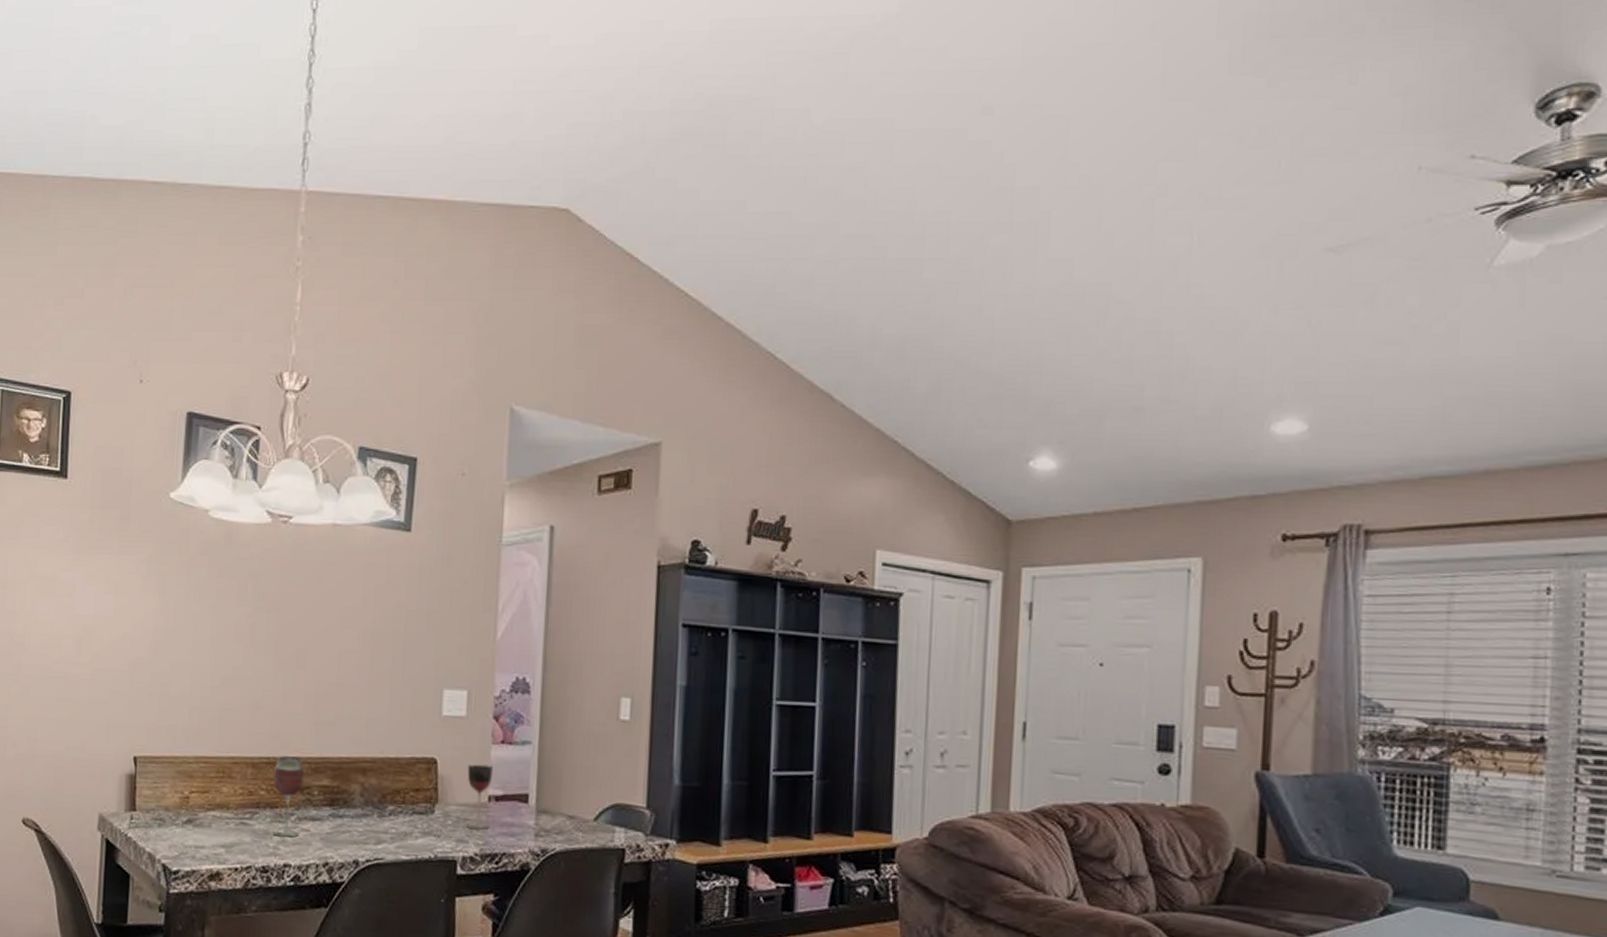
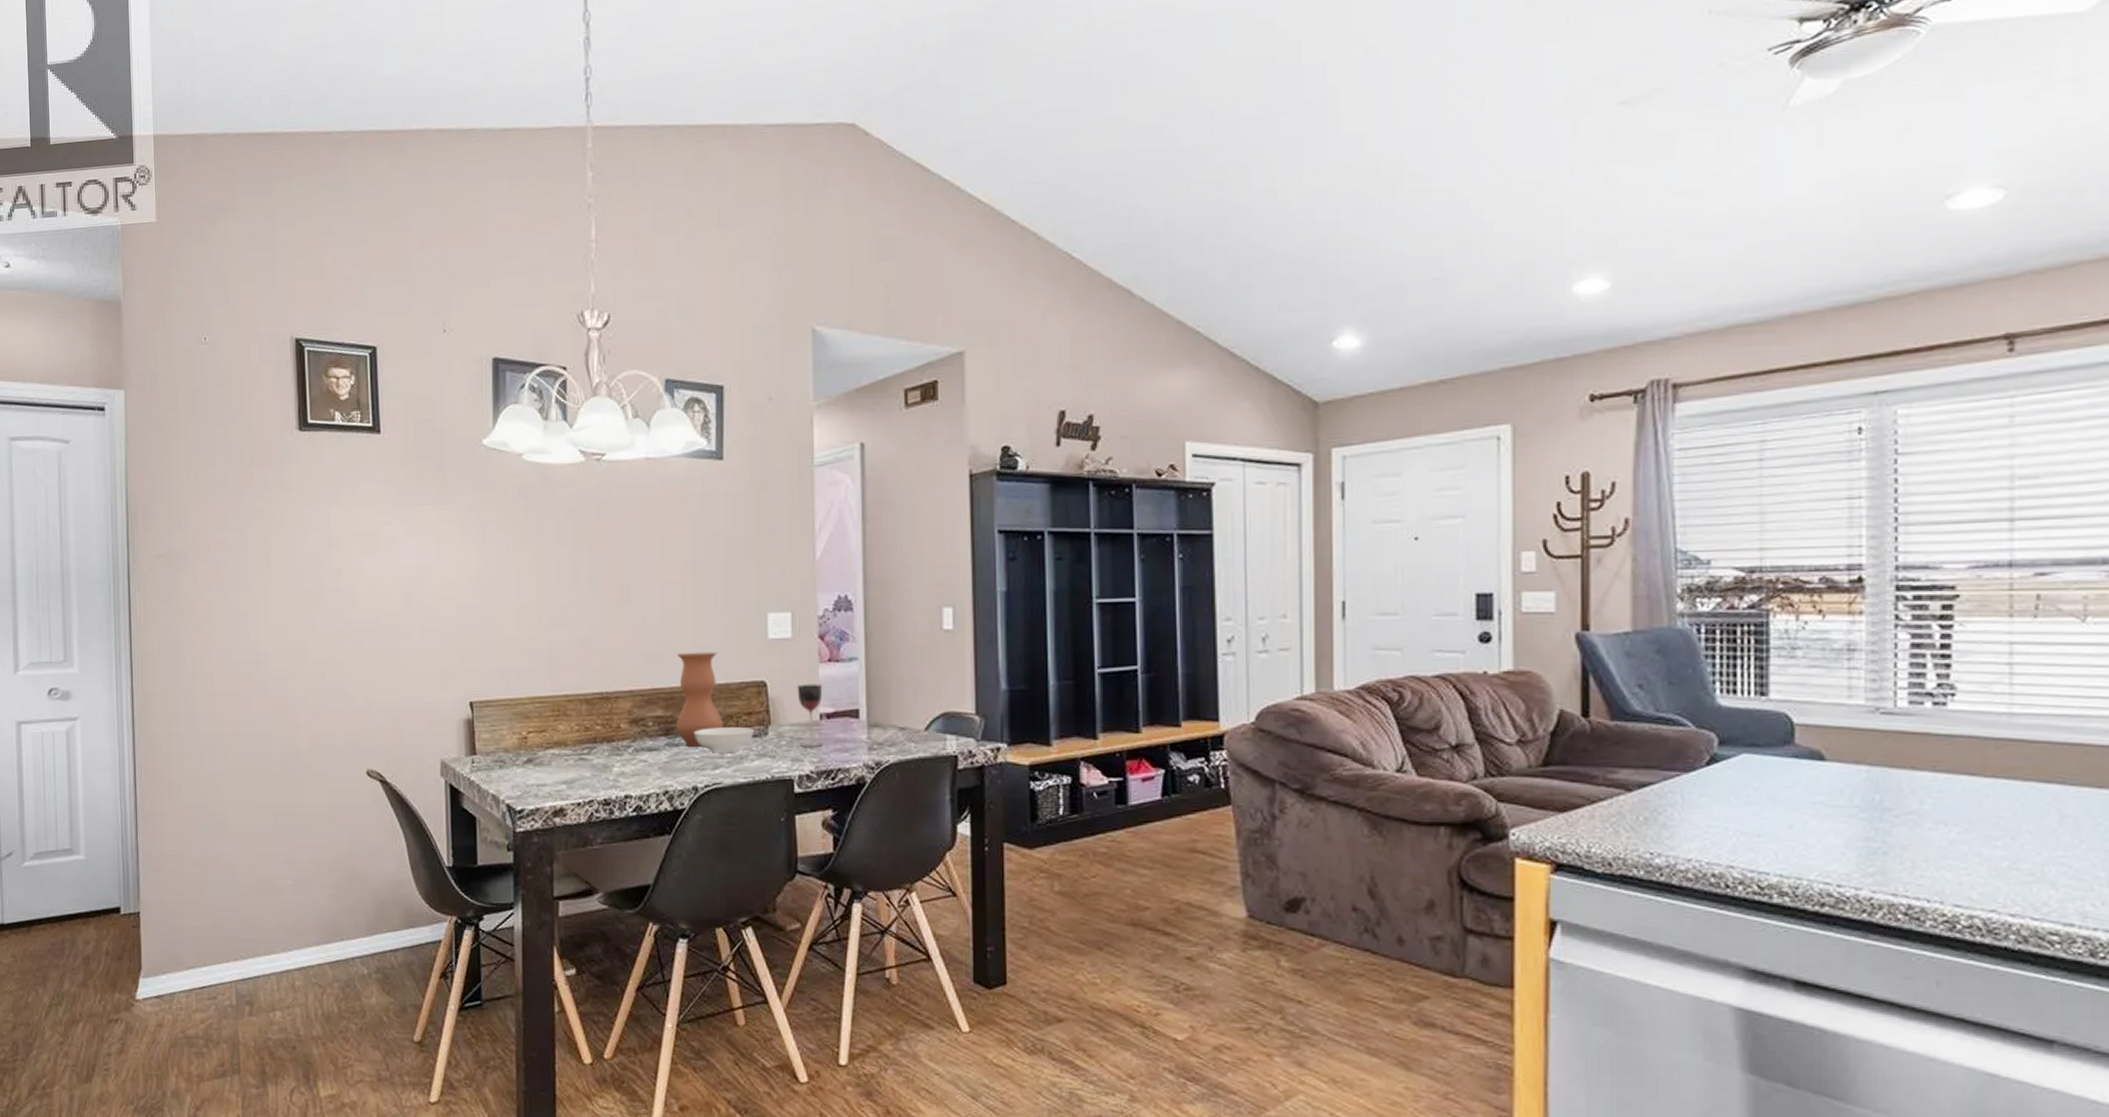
wineglass: present [272,756,305,838] -> none [607,690,638,769]
vase: none [341,723,390,820] -> present [676,652,724,747]
bowl: none [359,801,421,829] -> present [693,726,755,753]

